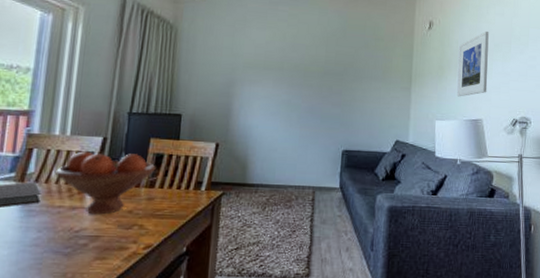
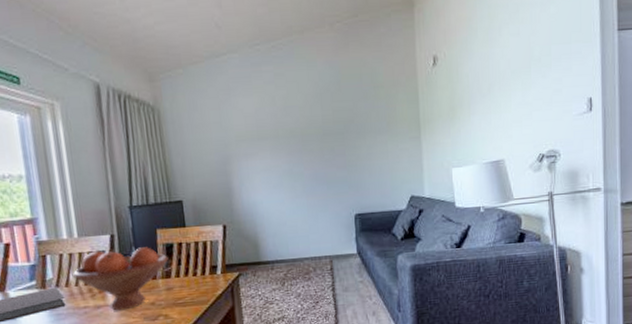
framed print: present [457,31,489,97] -> none [470,56,507,138]

